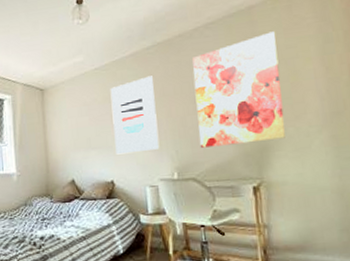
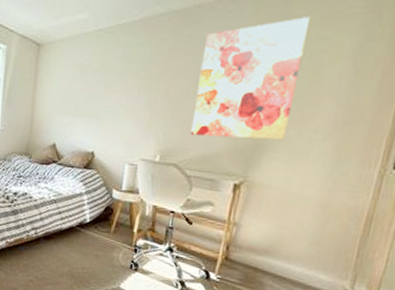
wall art: present [110,76,160,155] -> none [102,47,158,128]

